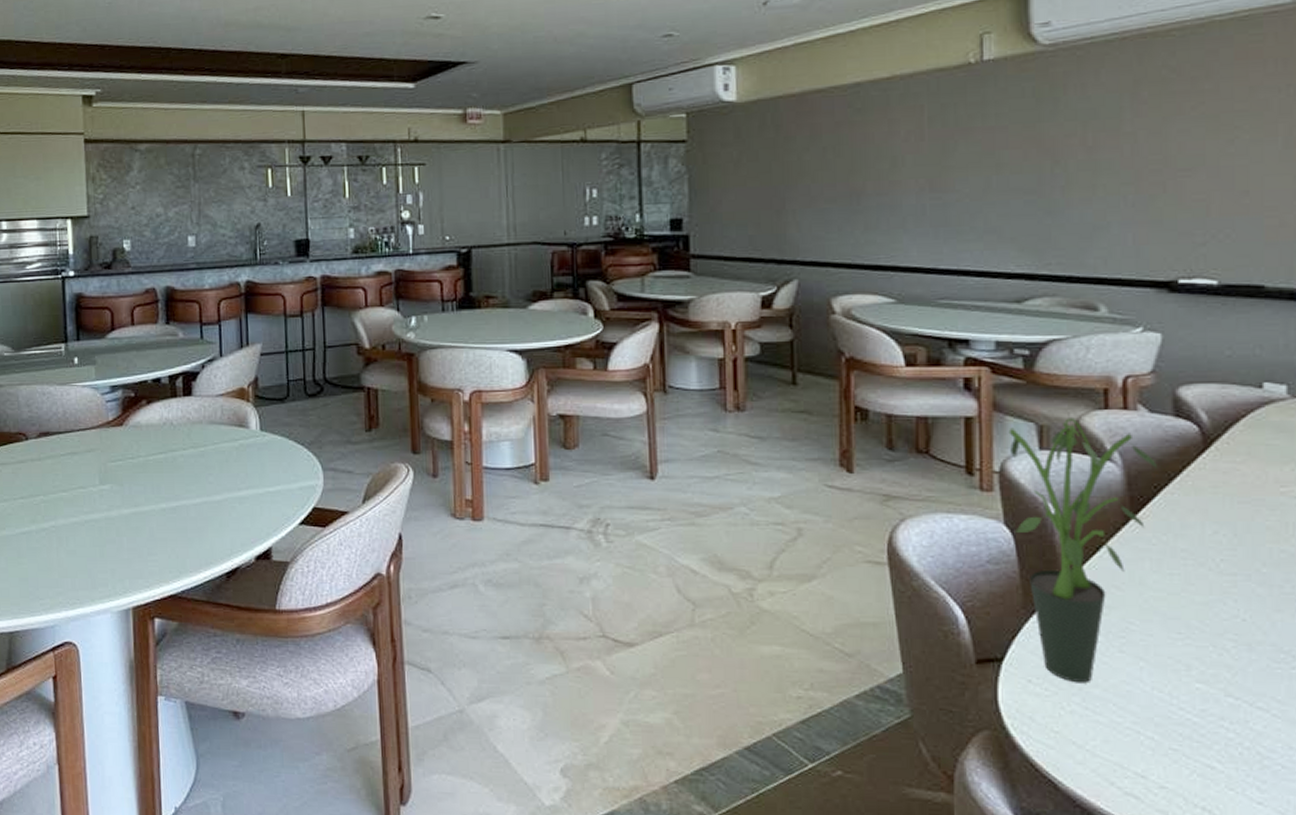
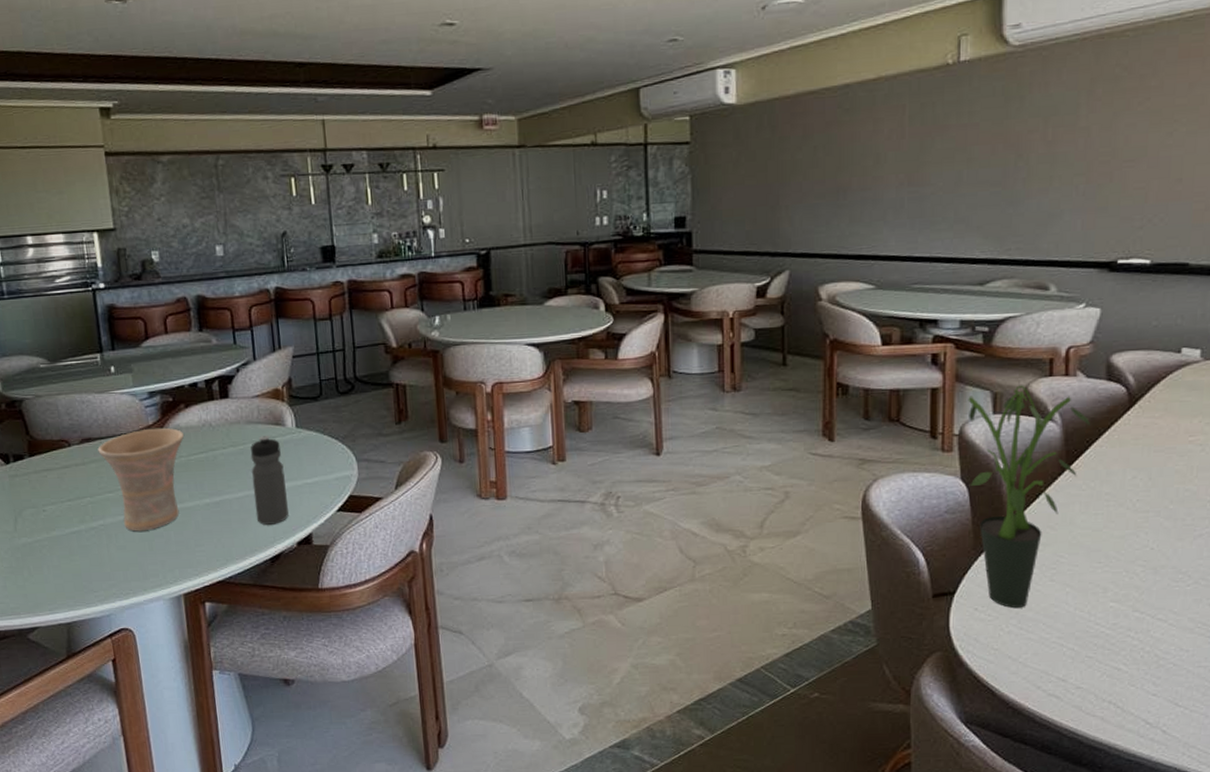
vase: none [55,424,145,536] -> present [97,427,185,532]
water bottle: none [211,438,248,535] -> present [250,436,289,525]

